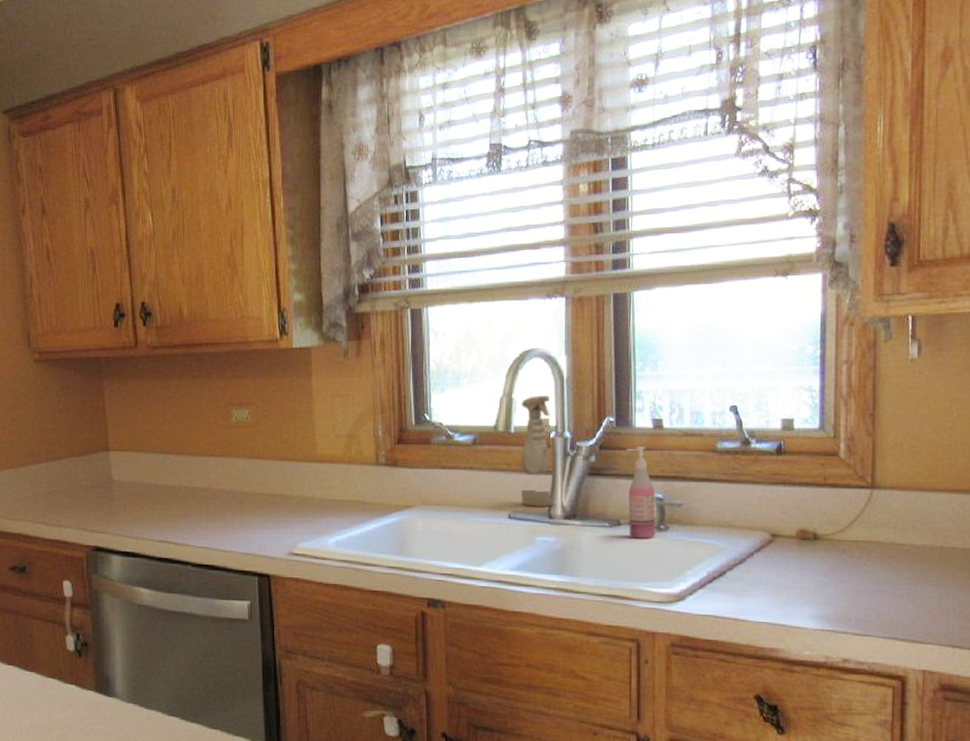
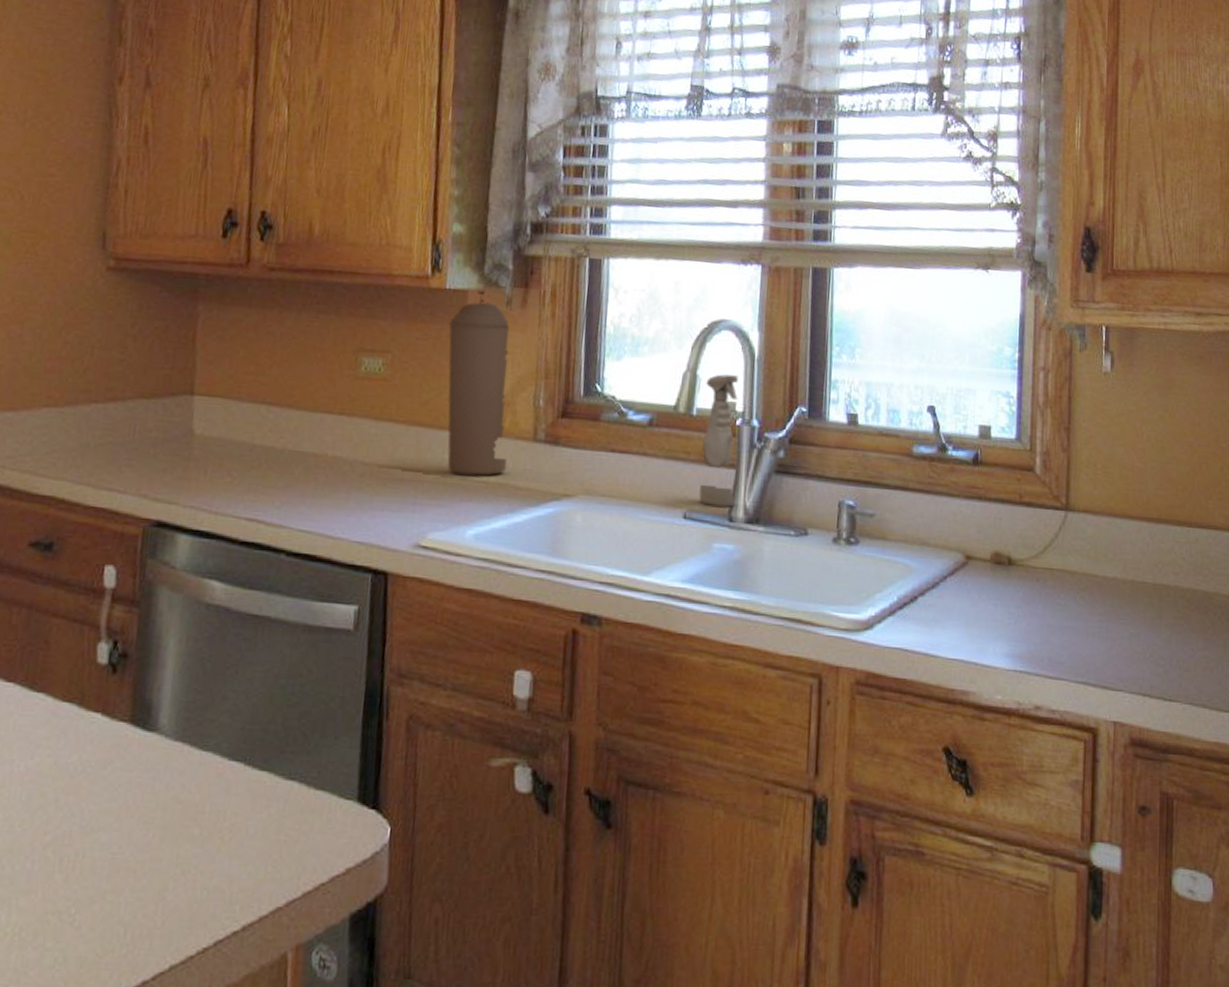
canister: none [298,345,356,496] -> present [447,289,510,476]
soap dispenser: present [626,447,656,539] -> none [816,444,847,553]

